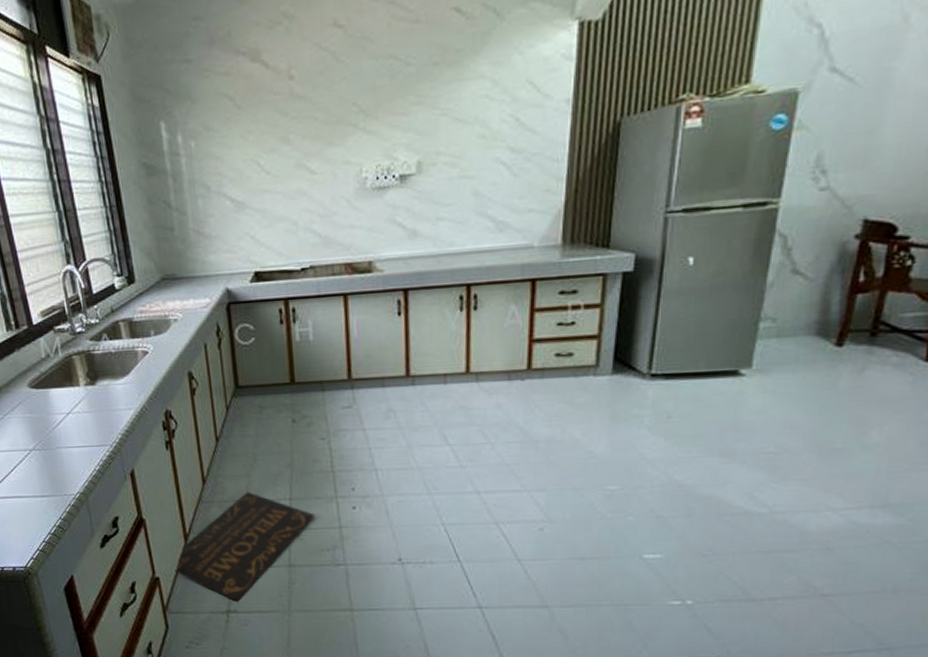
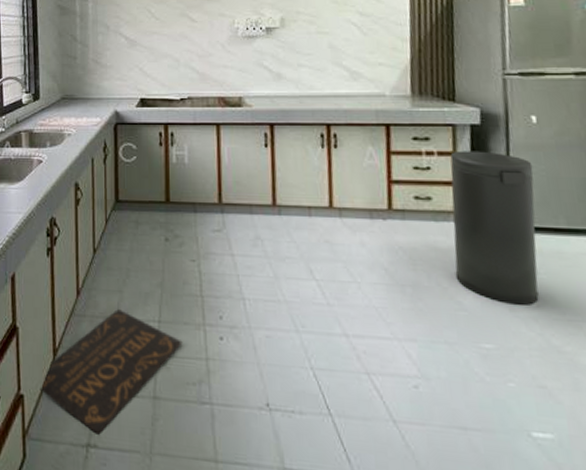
pedal bin: none [589,300,682,448] -> present [450,150,539,305]

